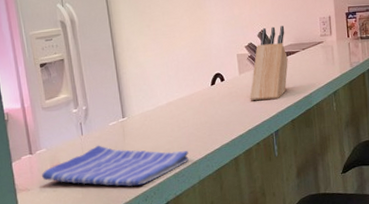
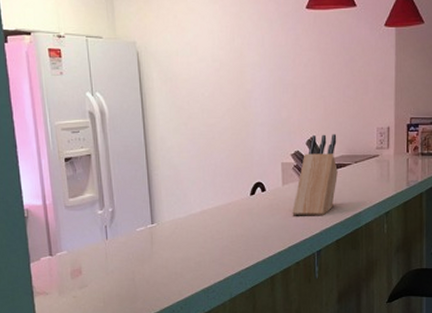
dish towel: present [41,145,189,186] -> none [61,251,221,298]

